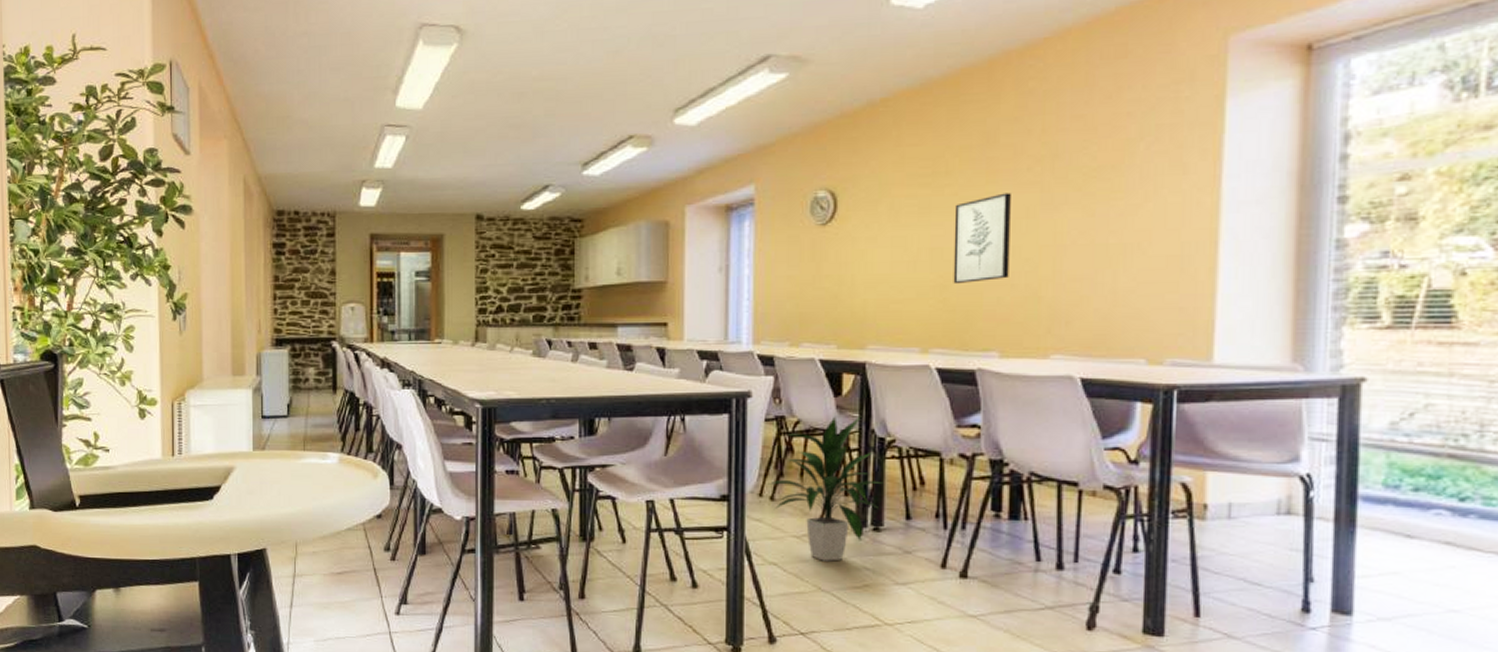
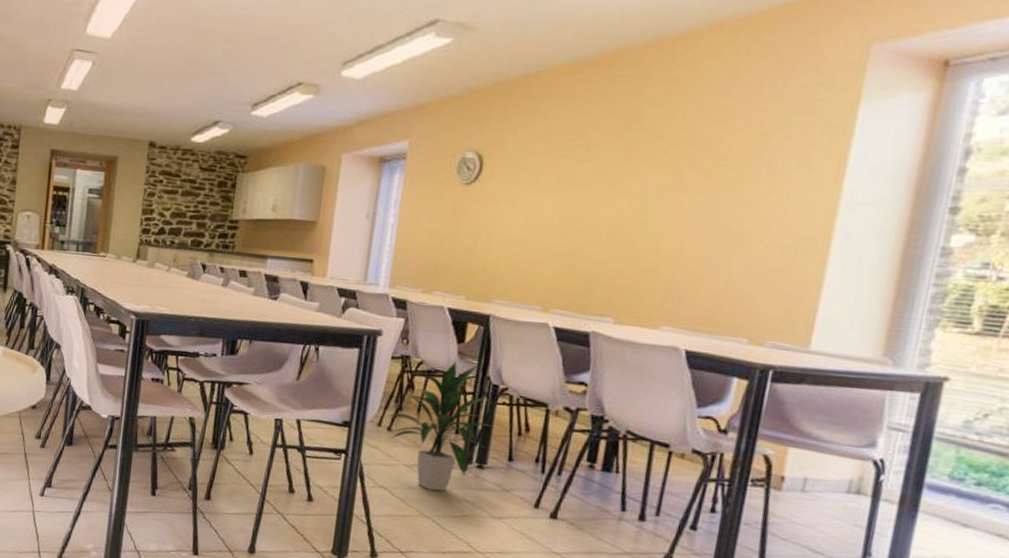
wall art: present [953,193,1011,285] -> none [580,171,645,253]

